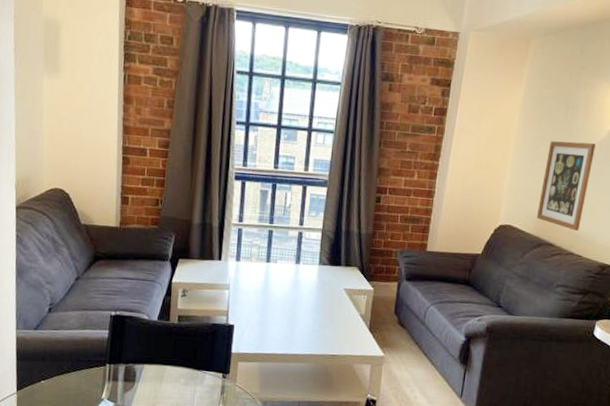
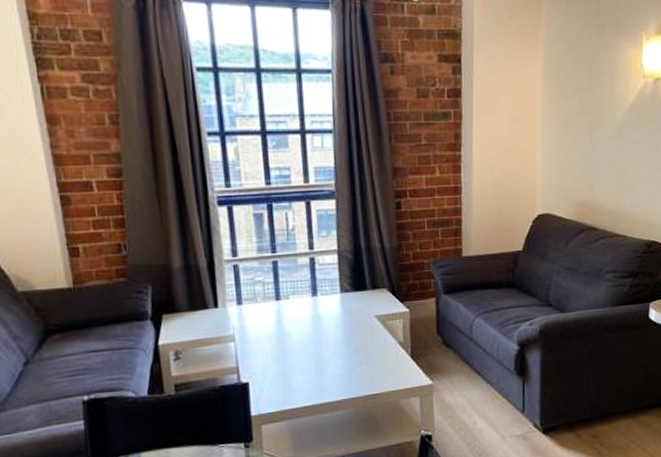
wall art: present [536,141,596,231] -> none [574,111,625,210]

